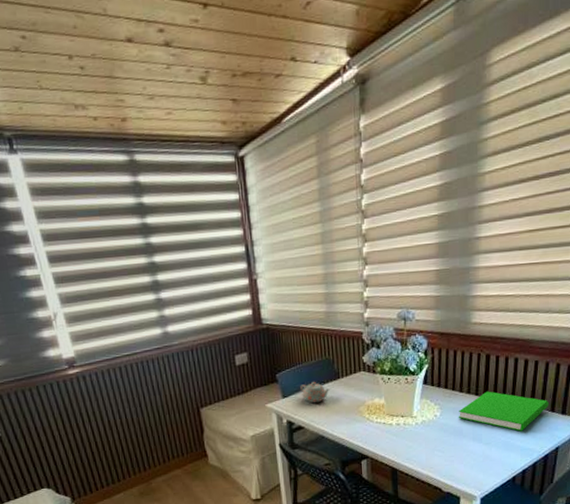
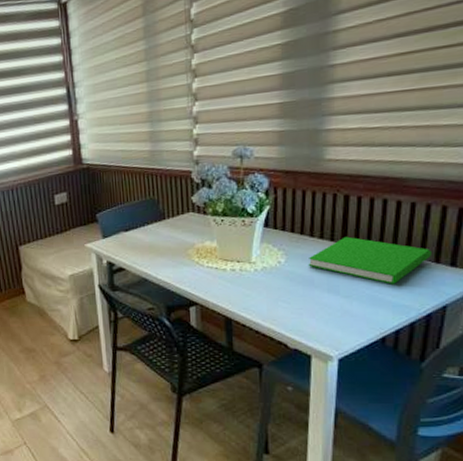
teapot: present [300,381,330,404] -> none [122,222,155,245]

